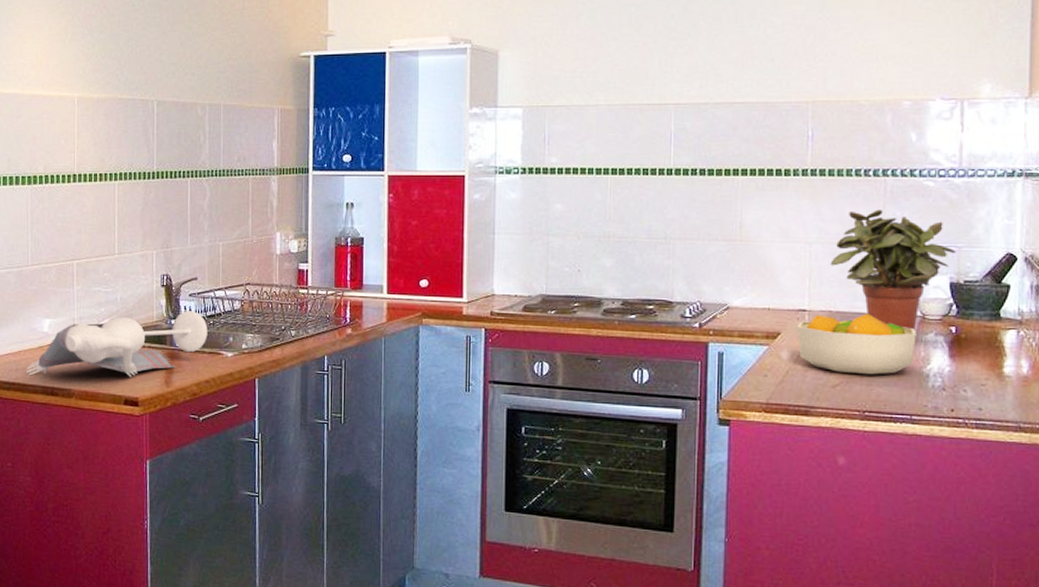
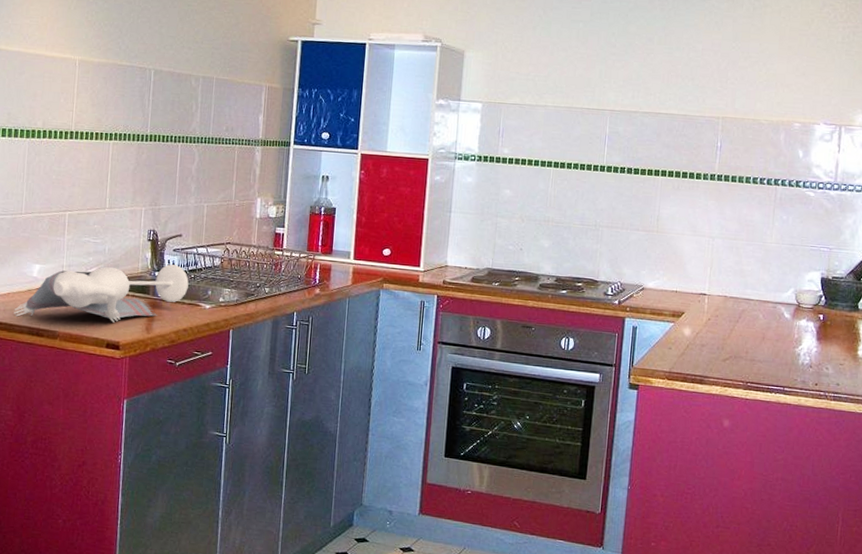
fruit bowl: present [796,313,917,375] -> none [697,298,793,352]
potted plant: present [830,209,957,330] -> none [728,212,828,316]

